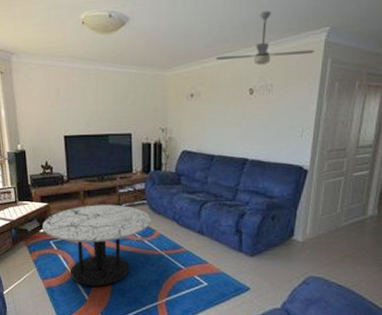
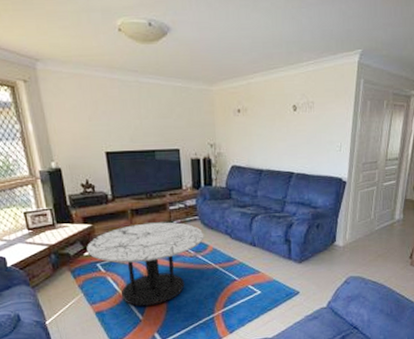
ceiling fan: present [215,10,314,65] -> none [260,30,349,83]

